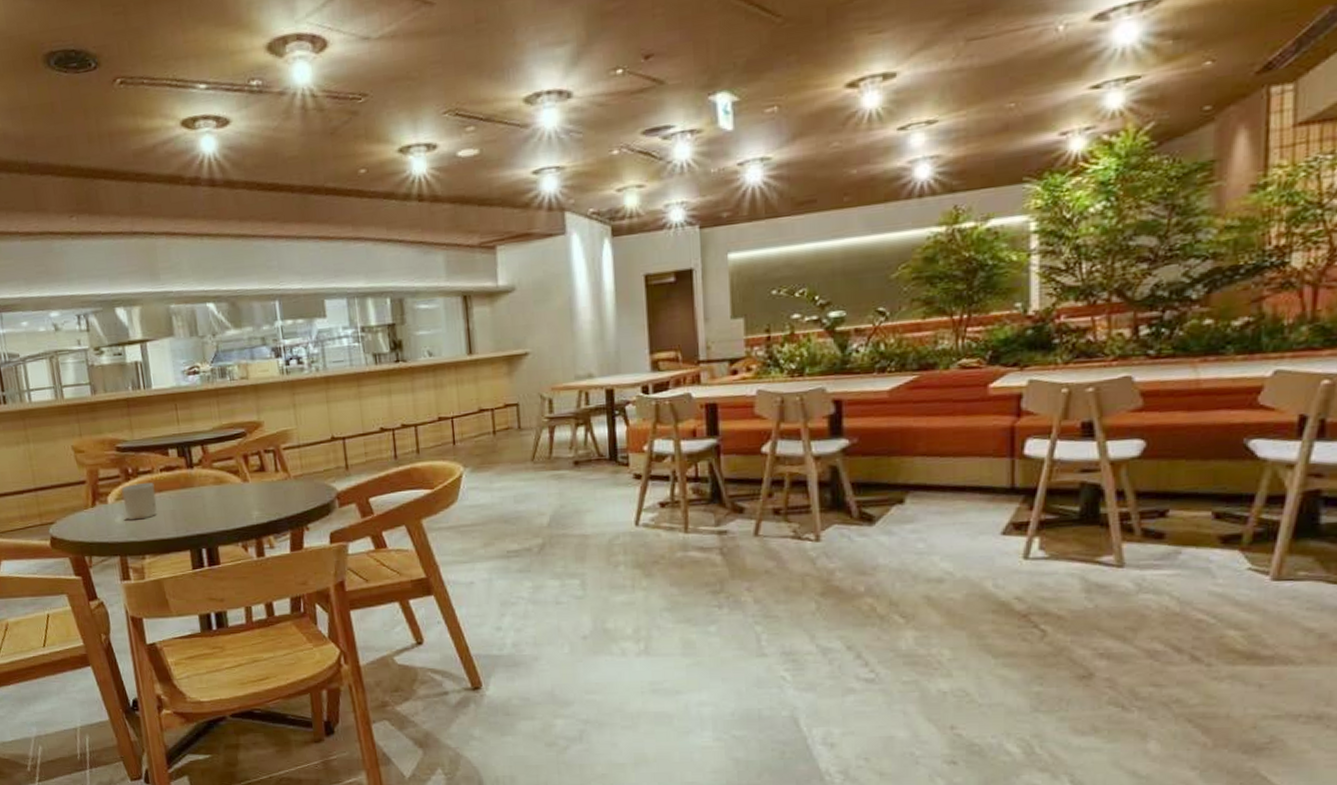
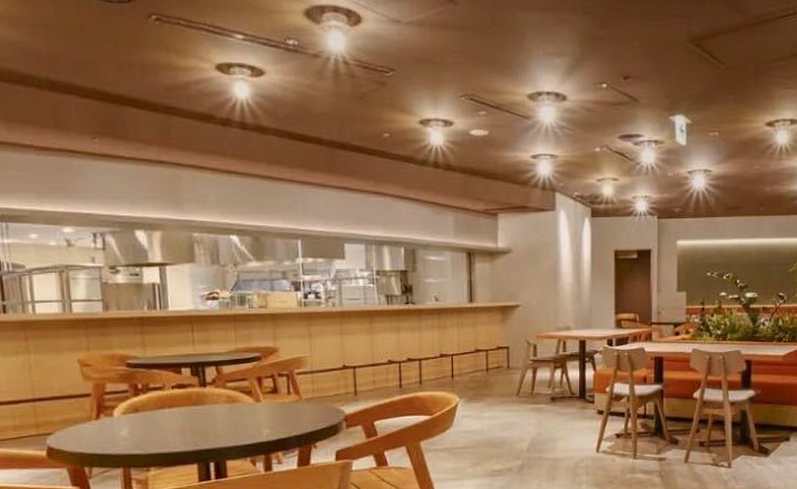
mug: present [121,483,157,519] -> none [129,399,166,433]

